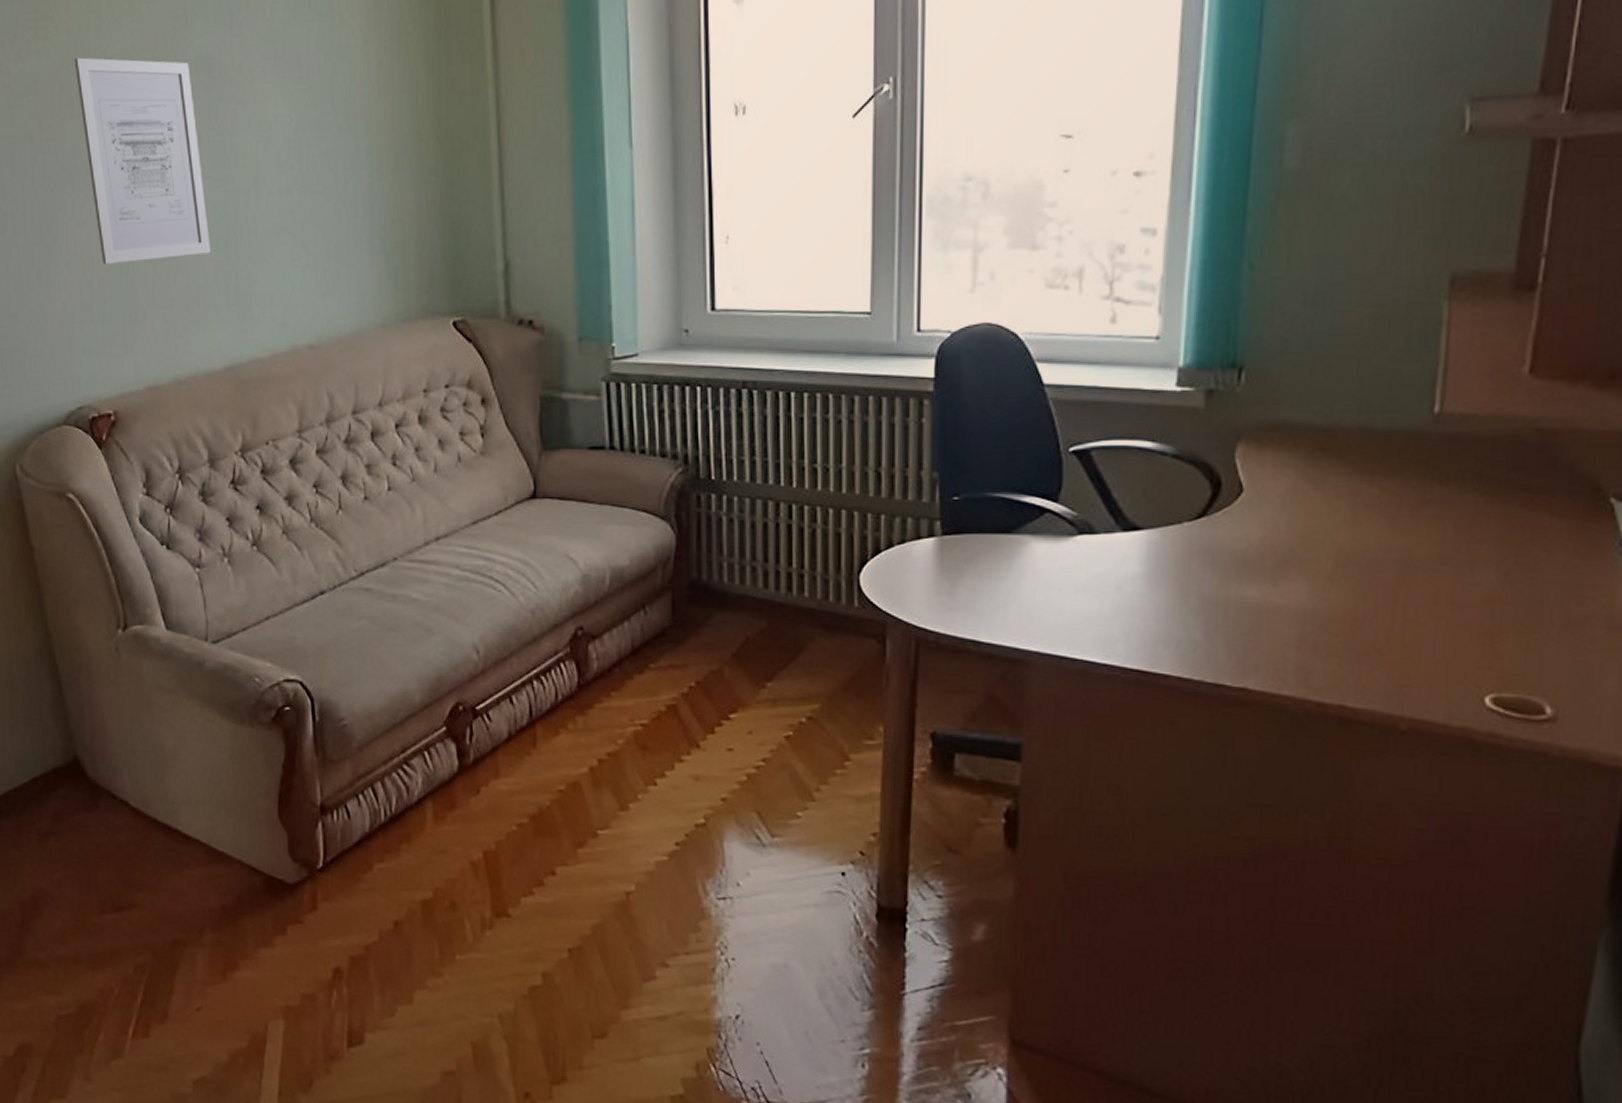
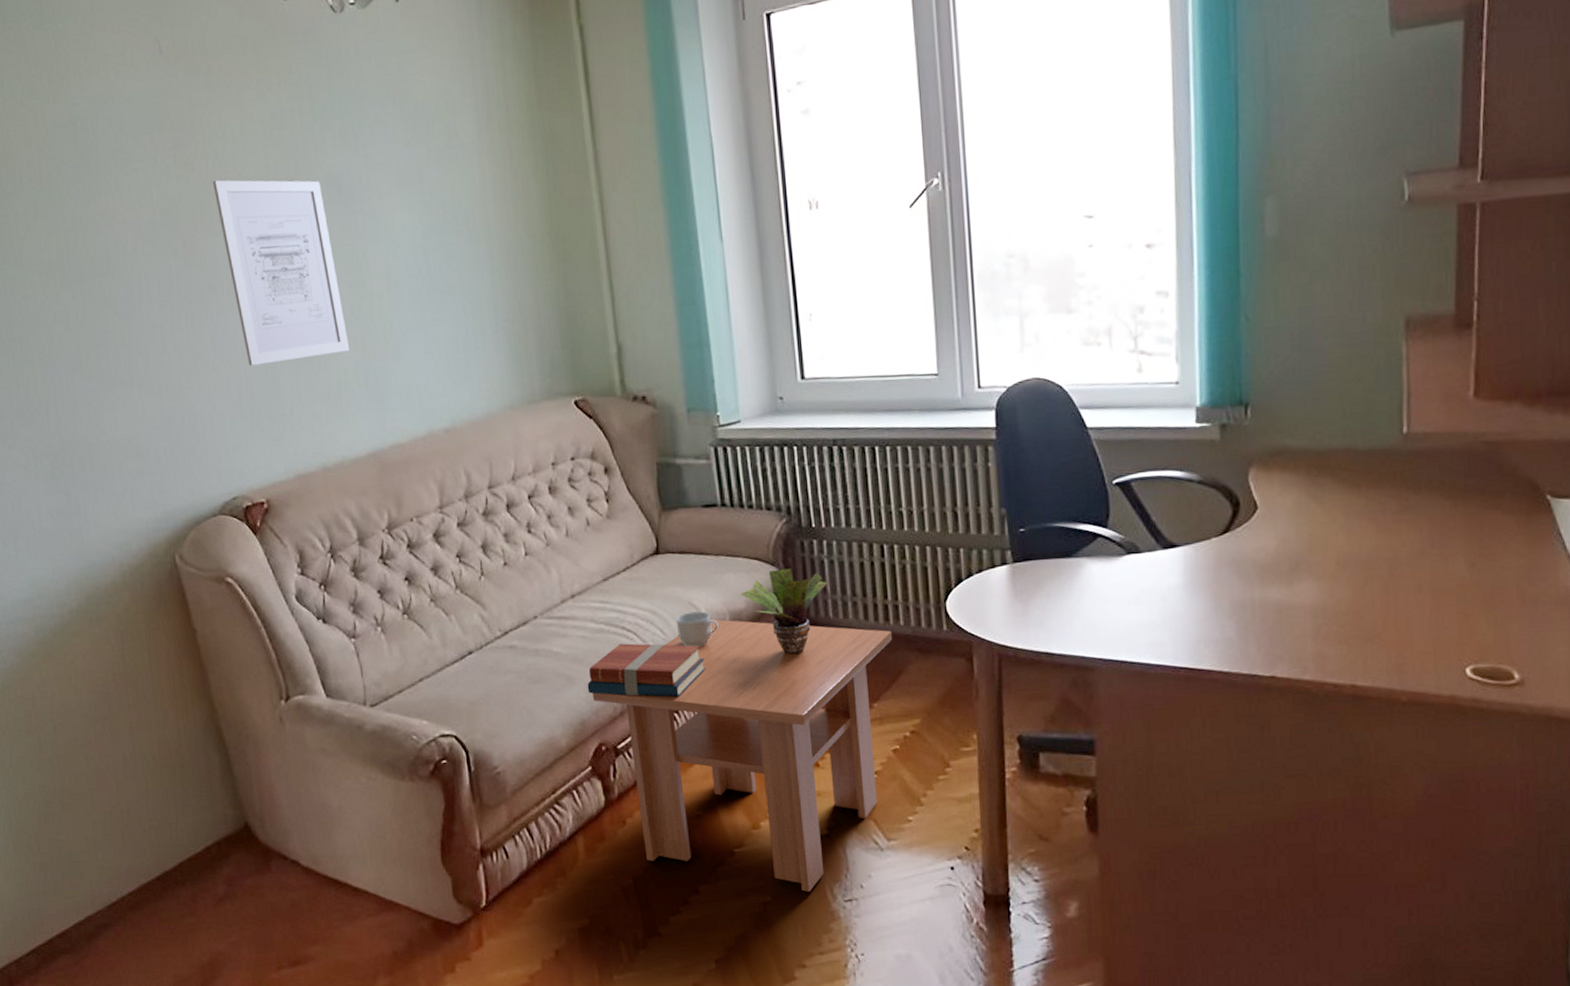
books: none [447,595,580,658] -> present [587,643,706,697]
coffee table: none [451,574,794,885] -> present [592,618,892,892]
mug: none [550,565,597,605] -> present [675,611,719,647]
potted plant: none [624,524,725,621] -> present [740,568,828,655]

